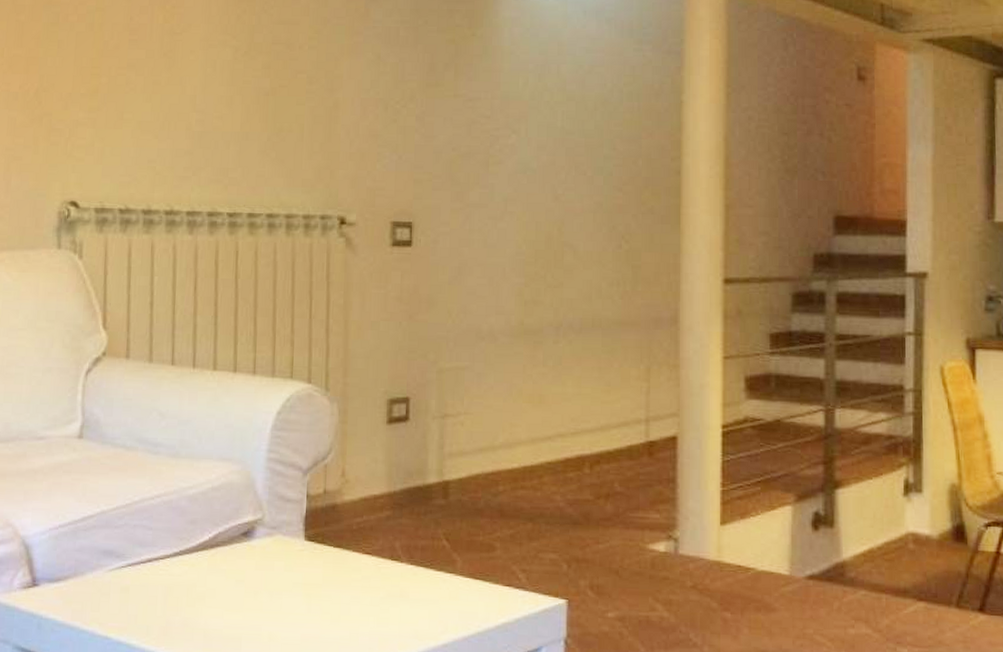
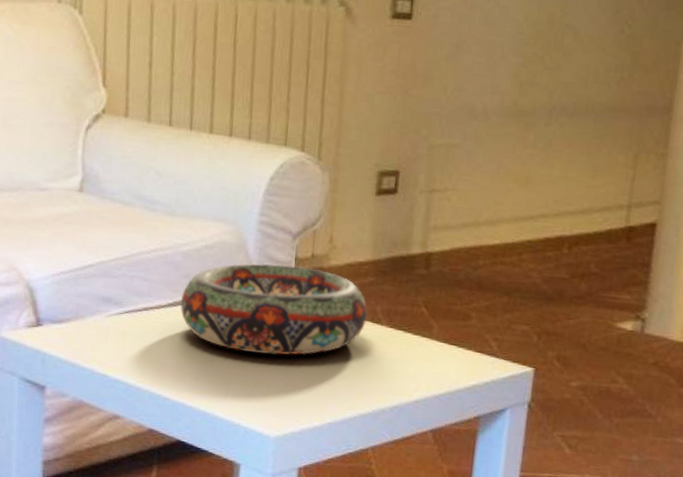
decorative bowl: none [186,503,386,603] -> present [180,263,368,356]

